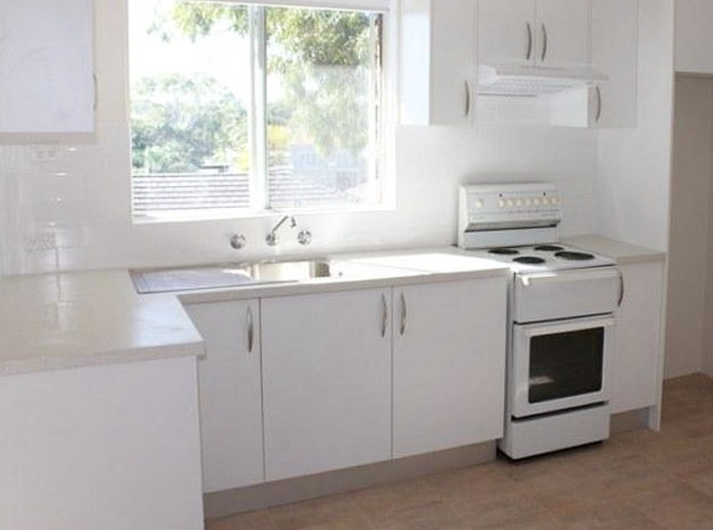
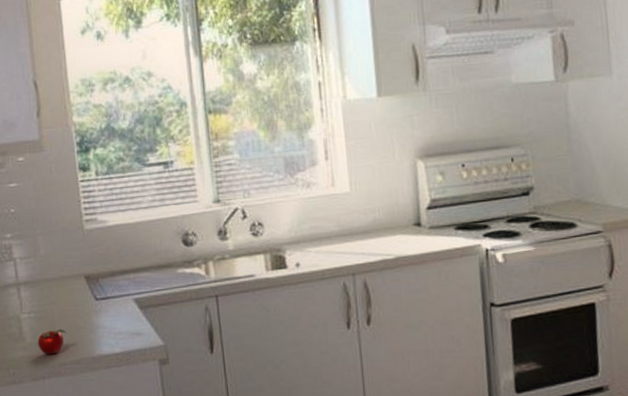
apple: none [74,320,104,344] -> present [37,329,66,355]

